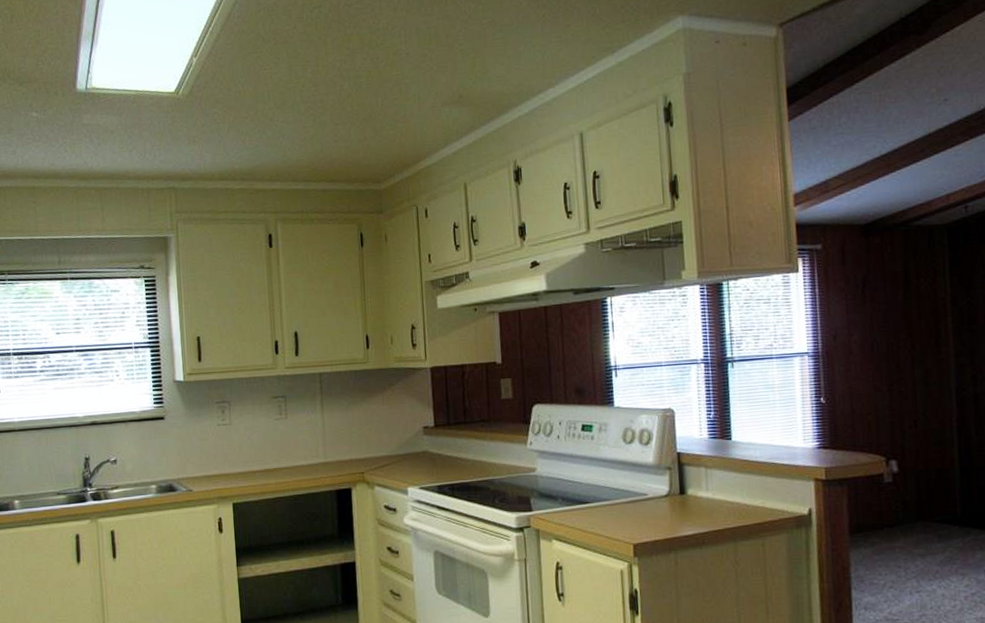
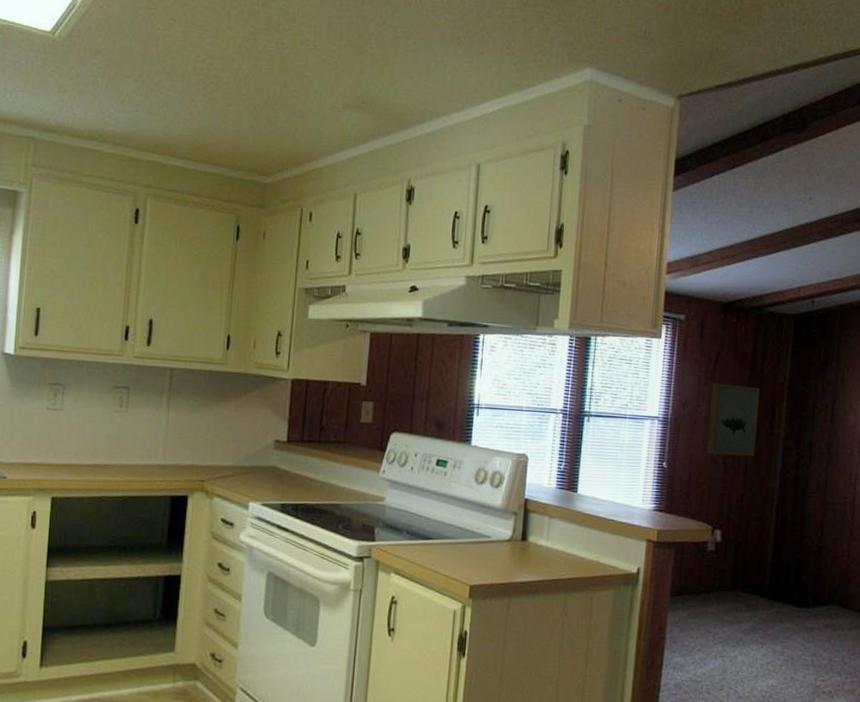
wall art: none [863,306,923,383] -> present [706,382,761,457]

